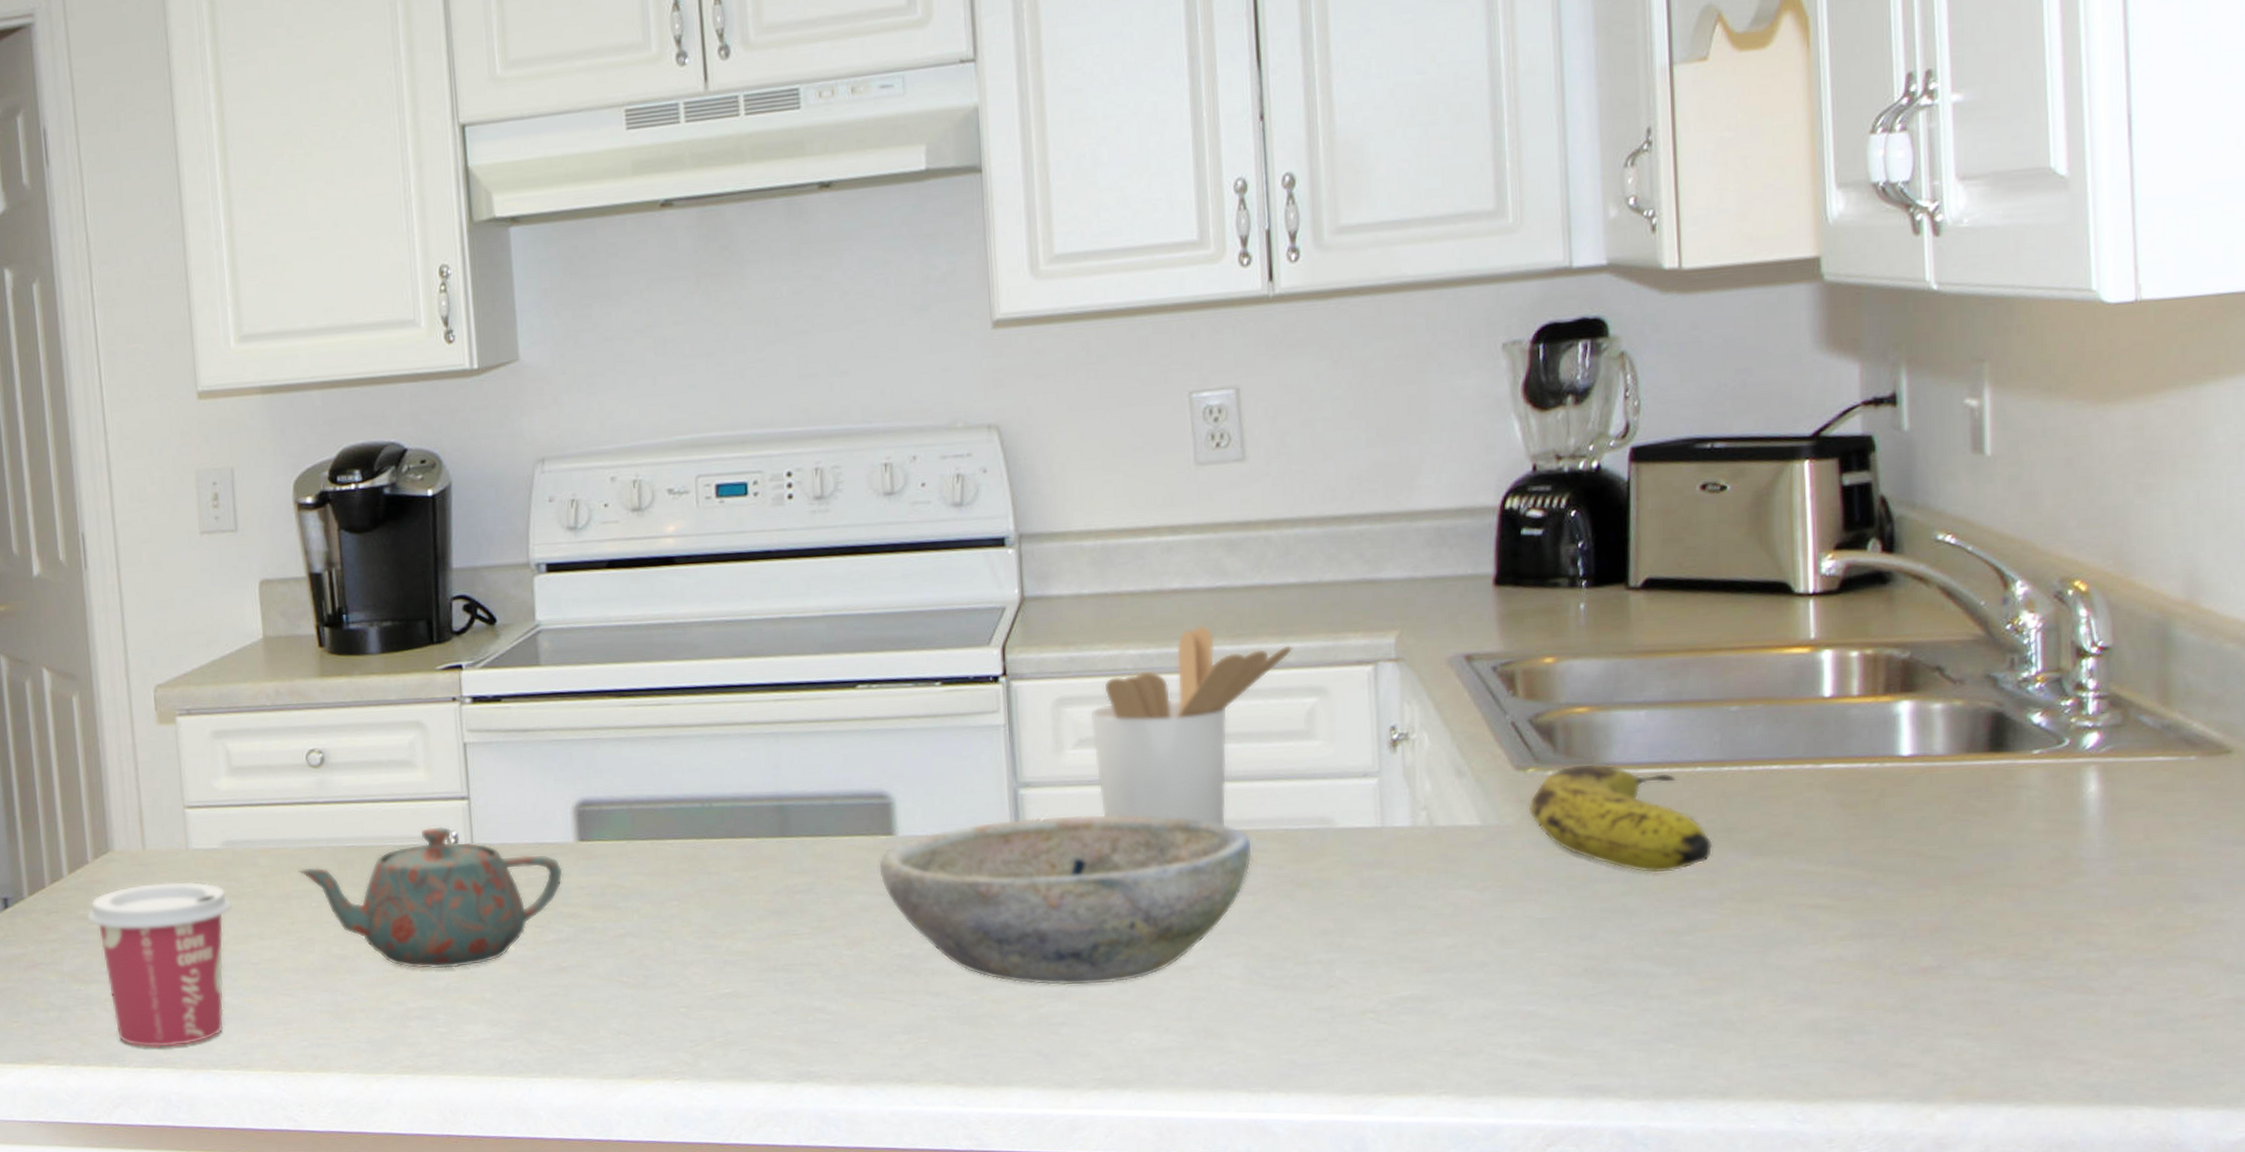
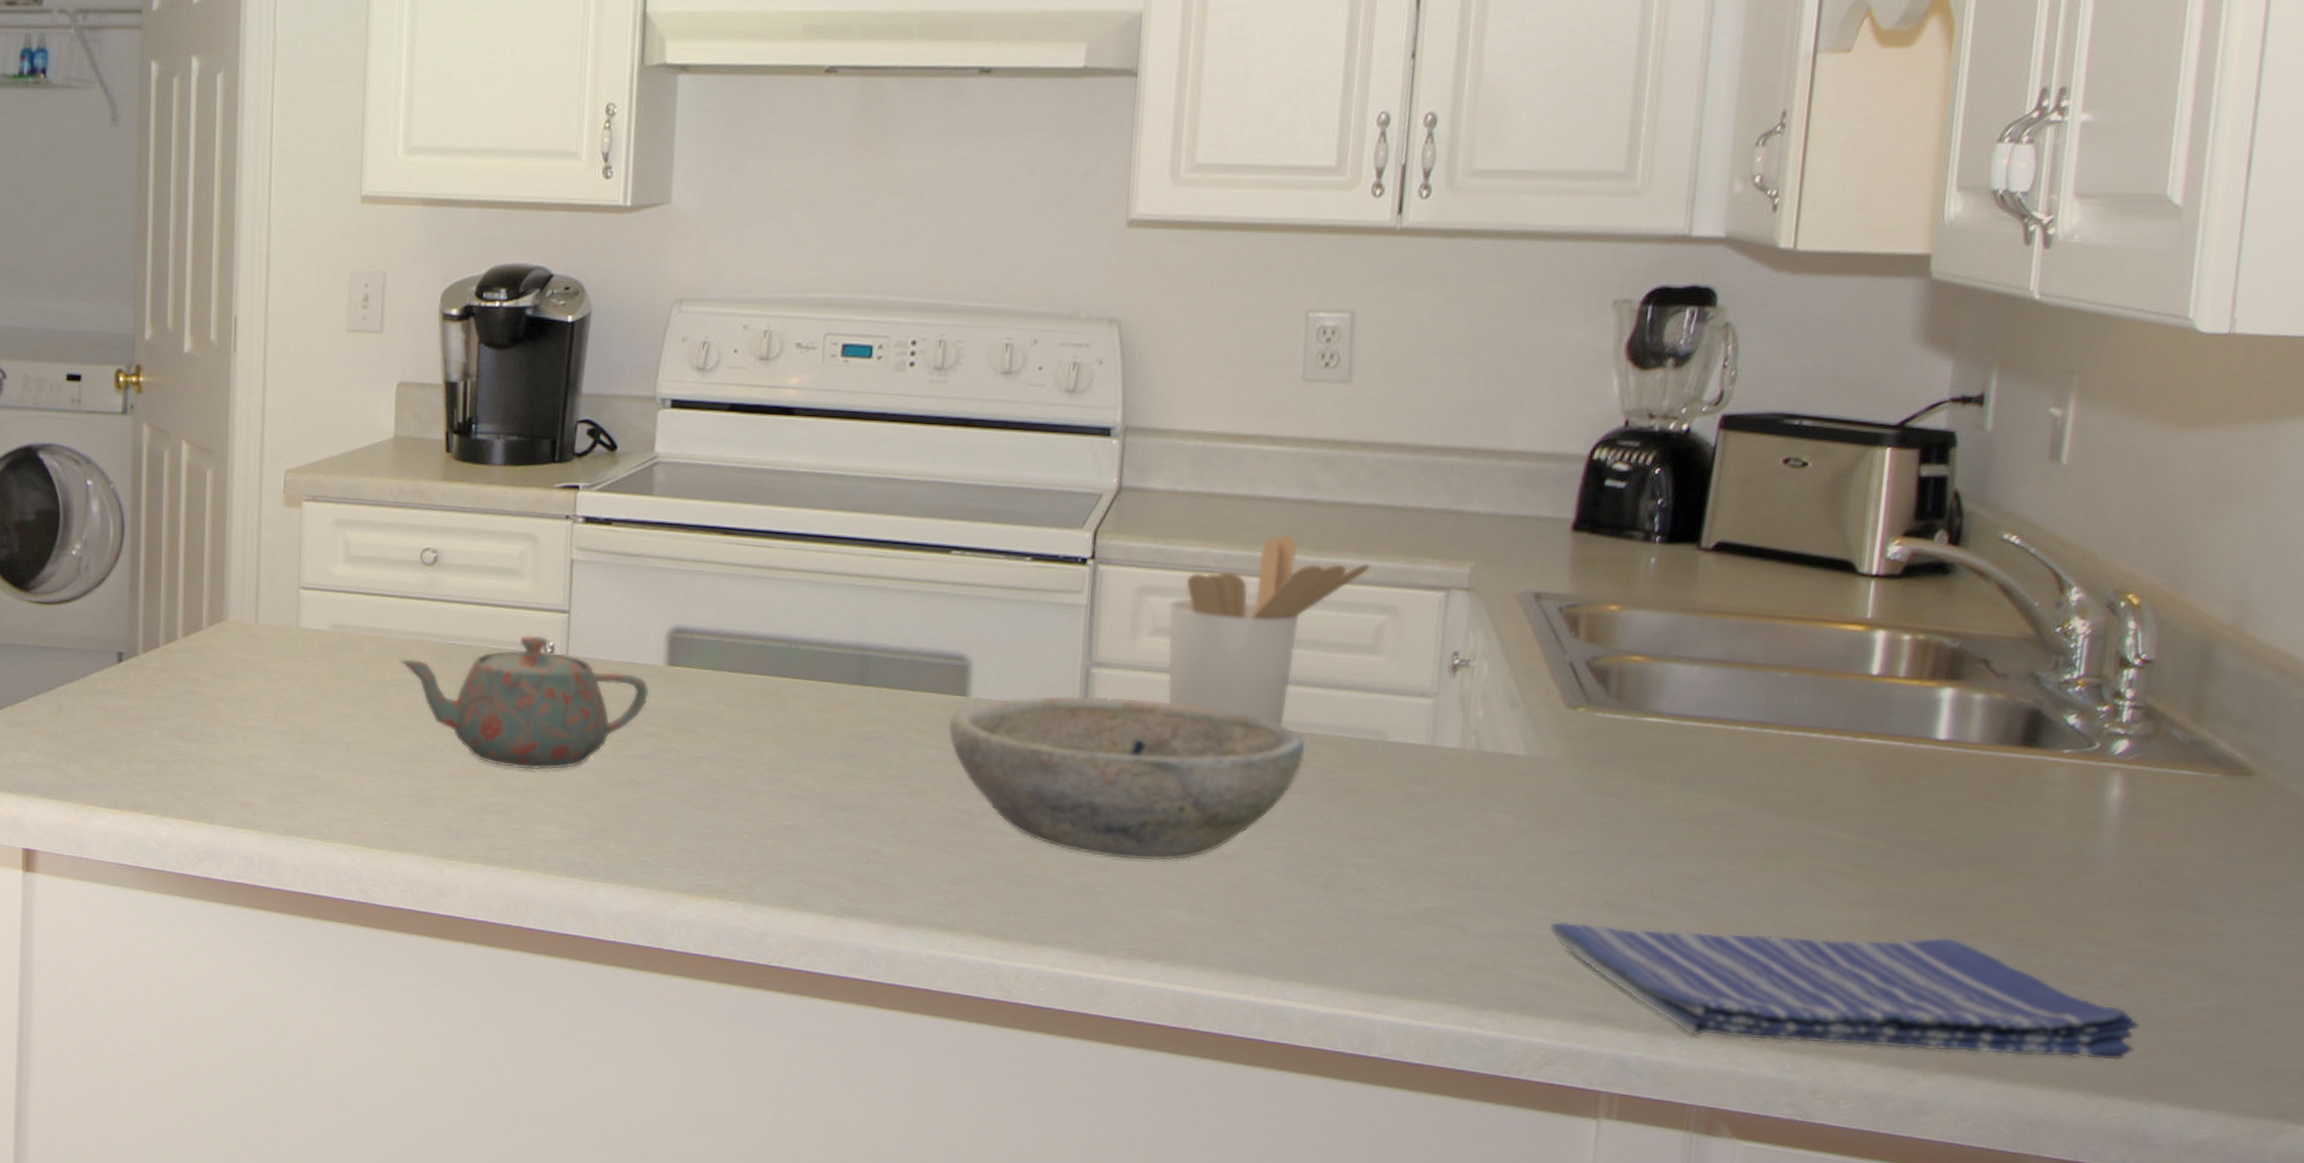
cup: present [86,881,233,1048] -> none [194,654,334,811]
fruit: present [1527,763,1713,874] -> none [1572,709,1745,823]
dish towel: none [1530,960,2155,1098] -> present [1549,921,2139,1061]

